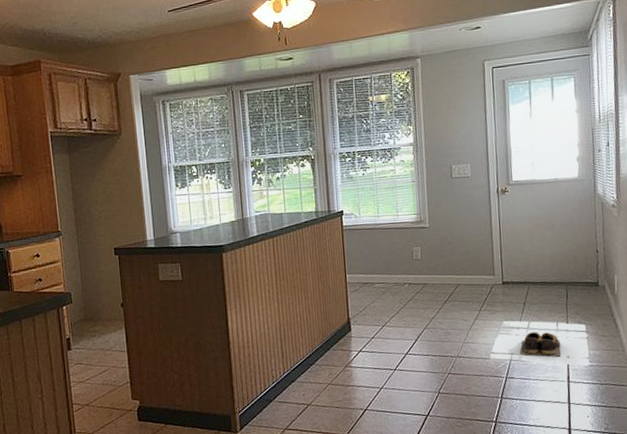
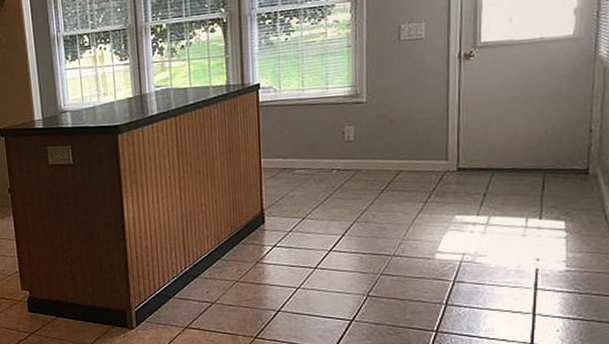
shoes: present [519,332,561,357] -> none [473,229,529,259]

